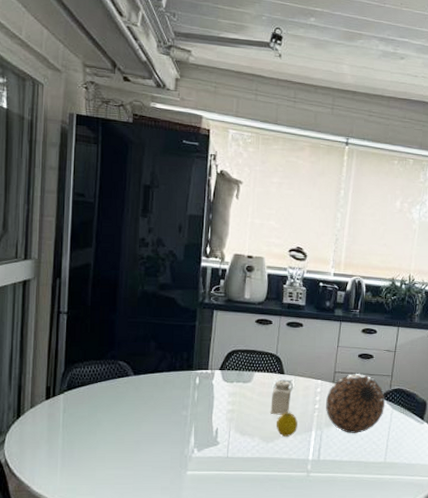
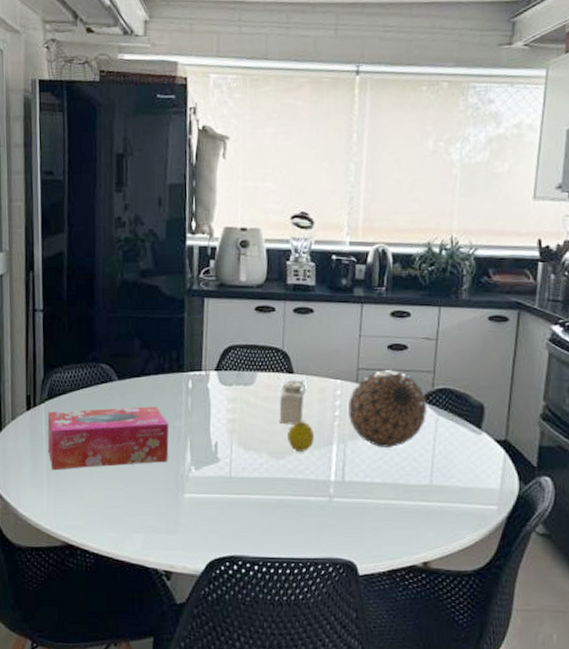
tissue box: none [63,398,177,453] -> present [47,406,169,471]

